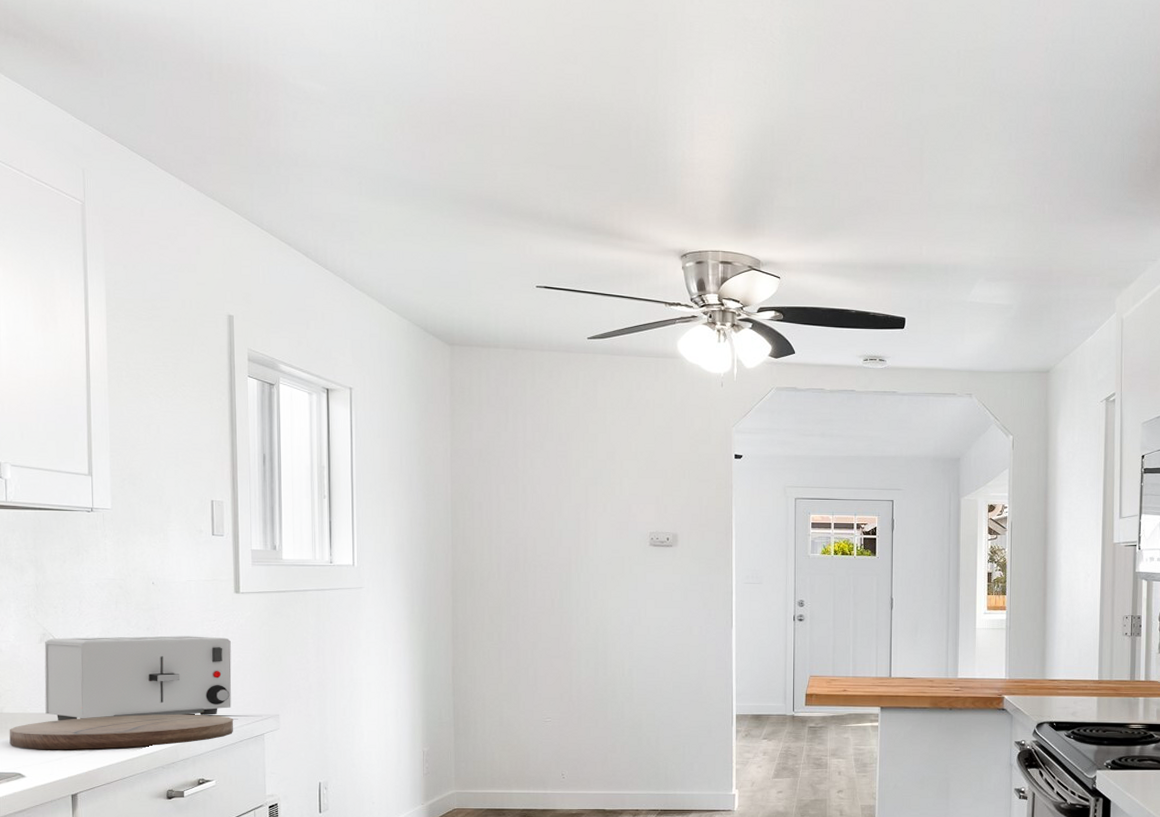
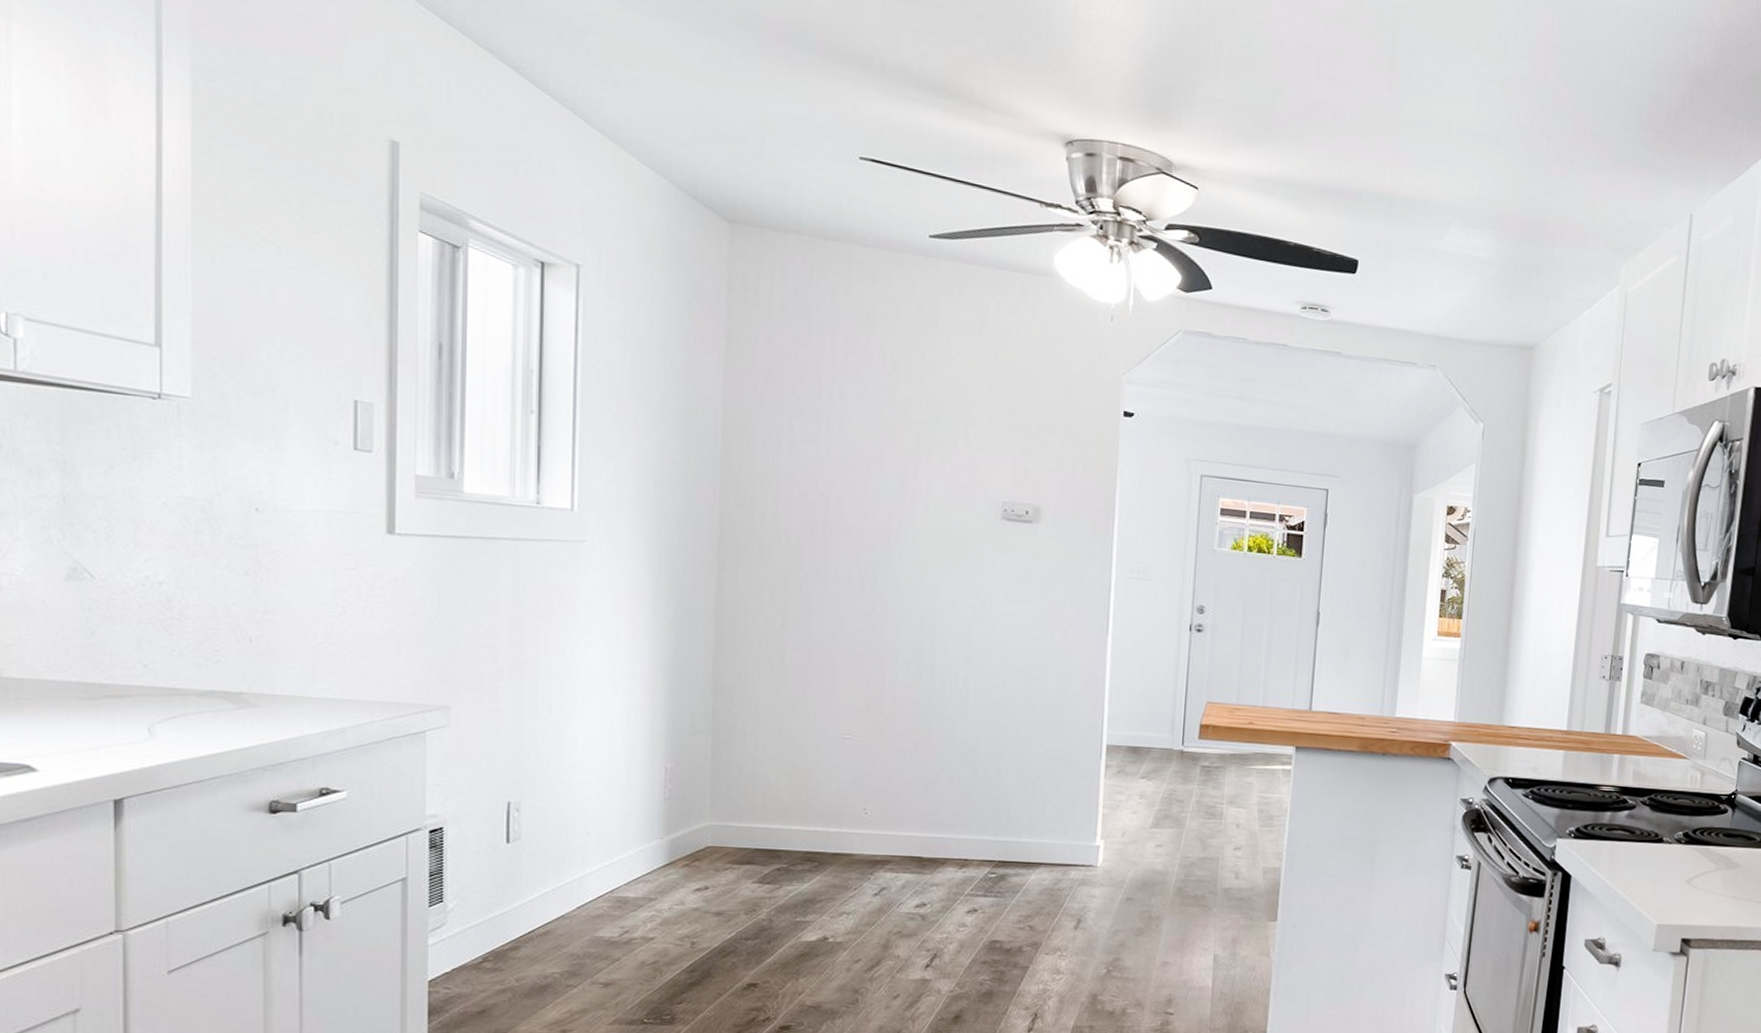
cutting board: present [9,714,234,750] -> none [11,692,379,739]
toaster: present [44,636,232,721] -> none [73,575,378,701]

